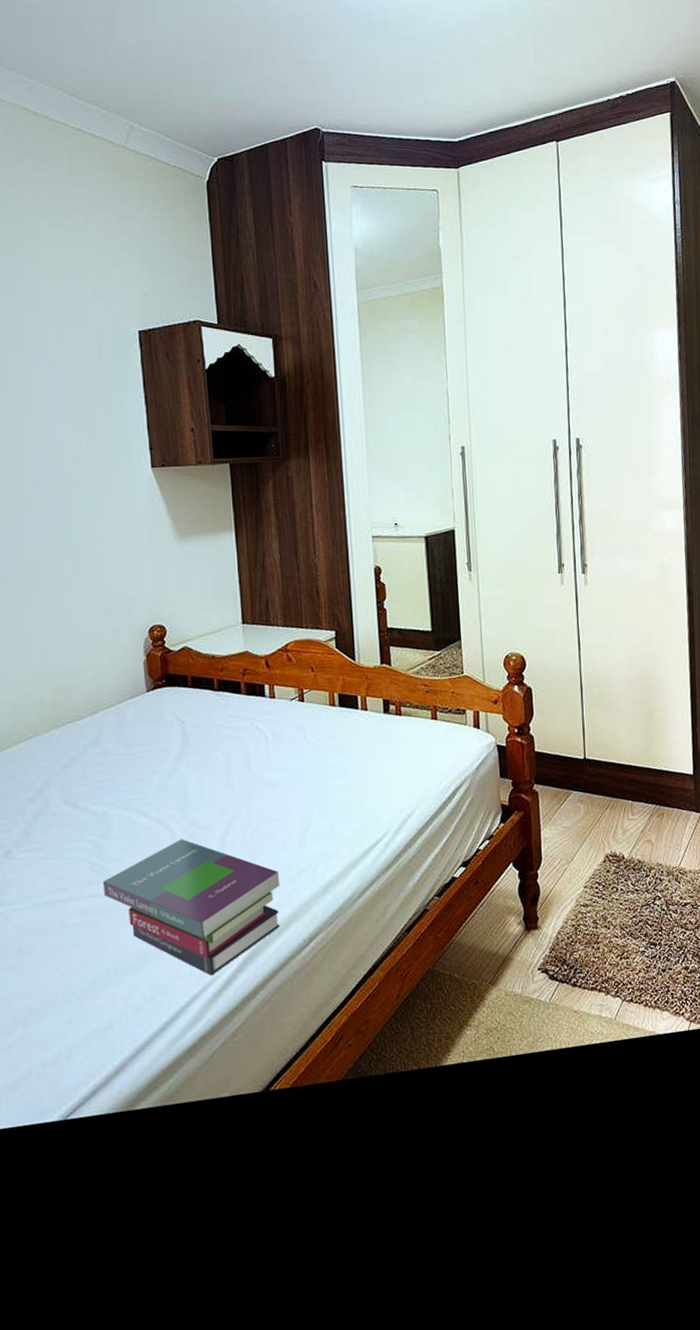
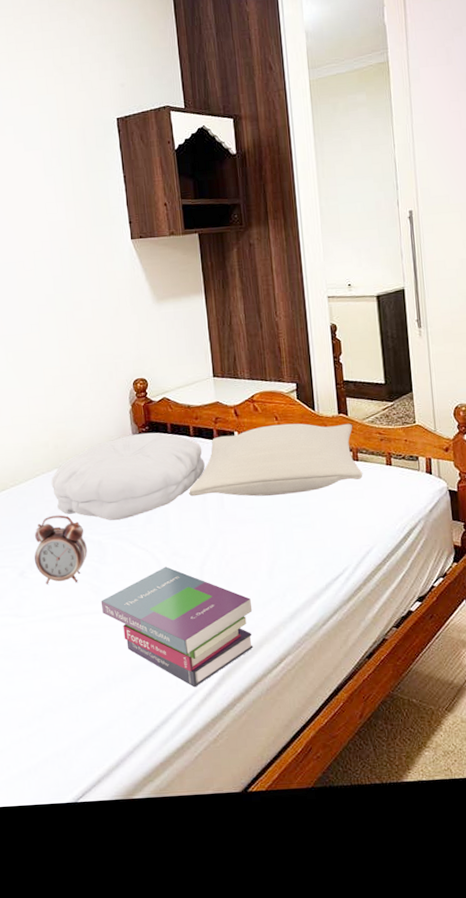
alarm clock: none [22,783,88,865] -> present [34,515,87,584]
pillow: none [46,686,230,789] -> present [51,432,205,521]
pillow: none [210,674,406,759] -> present [189,423,363,497]

